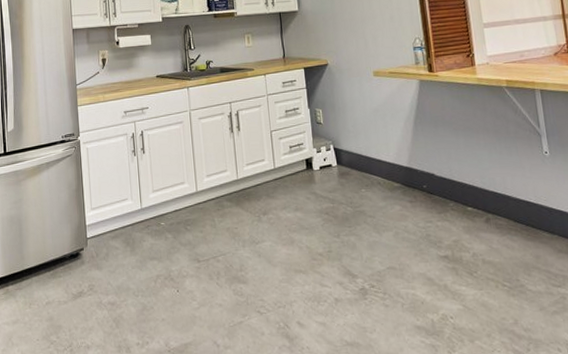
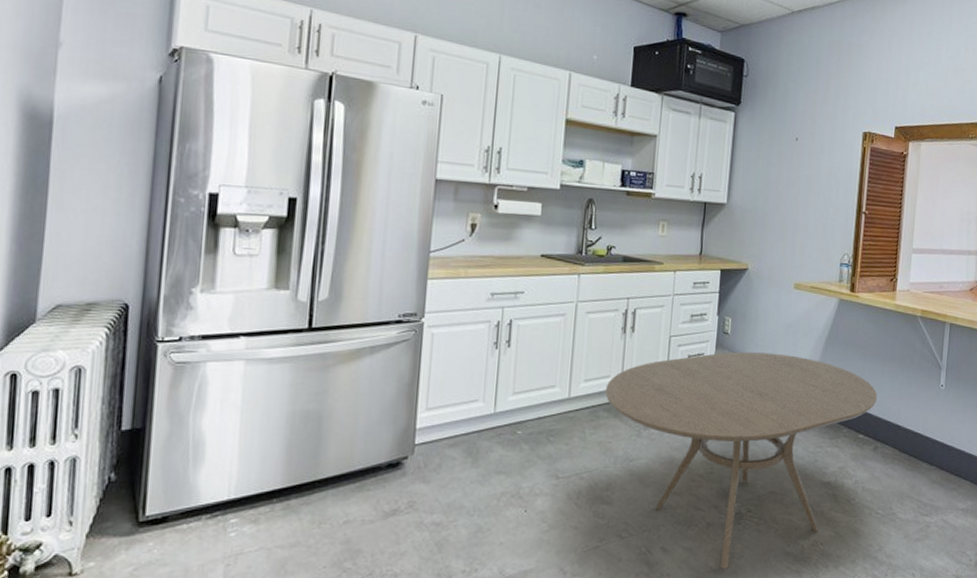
dining table: none [224,136,479,343] -> present [605,351,878,569]

